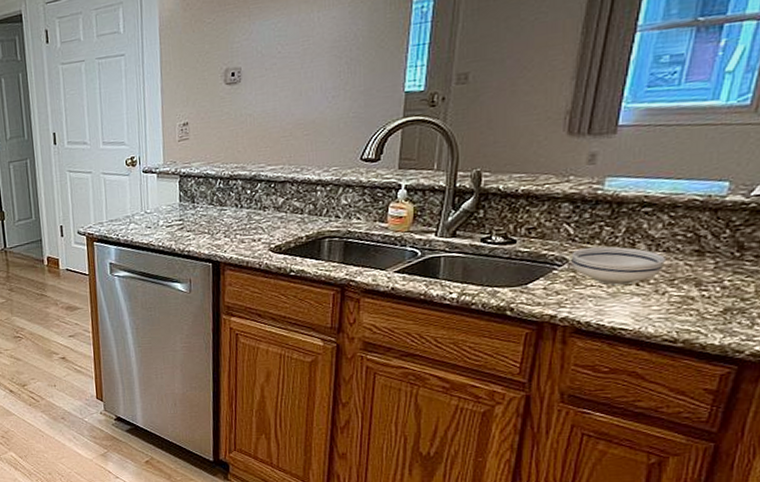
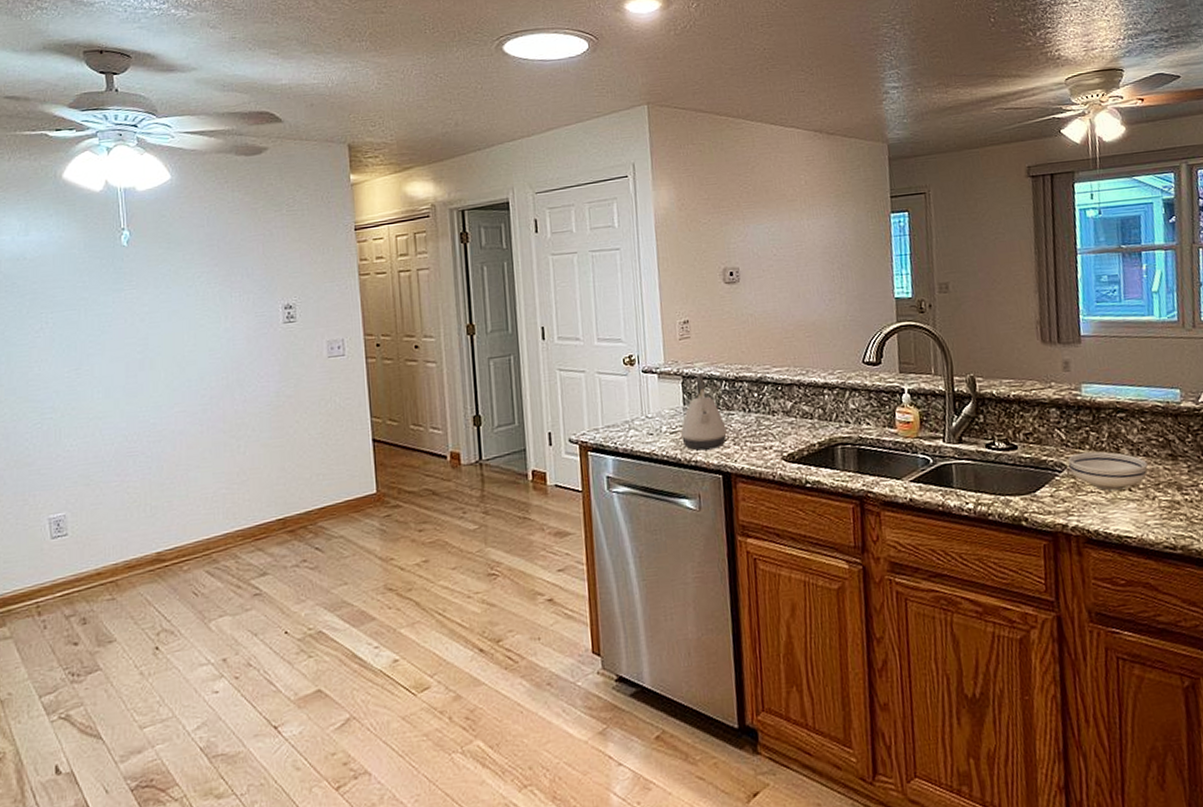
kettle: none [175,172,219,242] -> present [679,373,727,451]

